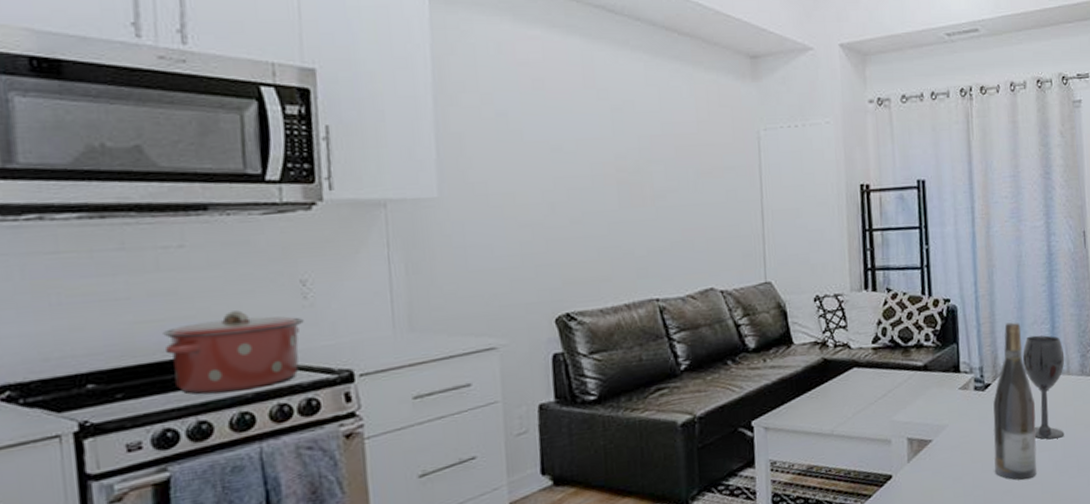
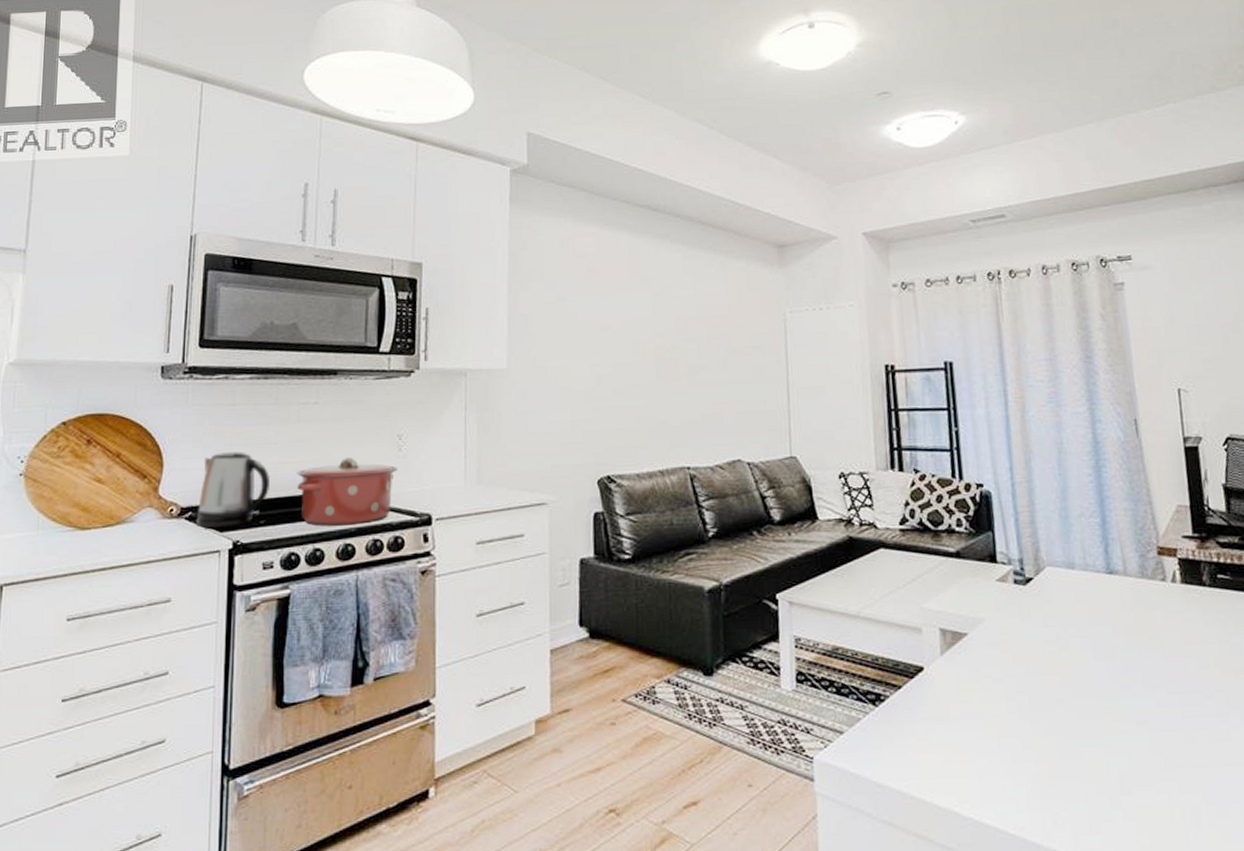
kettle: none [18,311,125,410] -> present [196,452,270,529]
wine bottle: present [993,322,1037,480] -> none [1036,513,1092,690]
wine glass: present [1023,335,1065,439] -> none [1069,529,1125,647]

